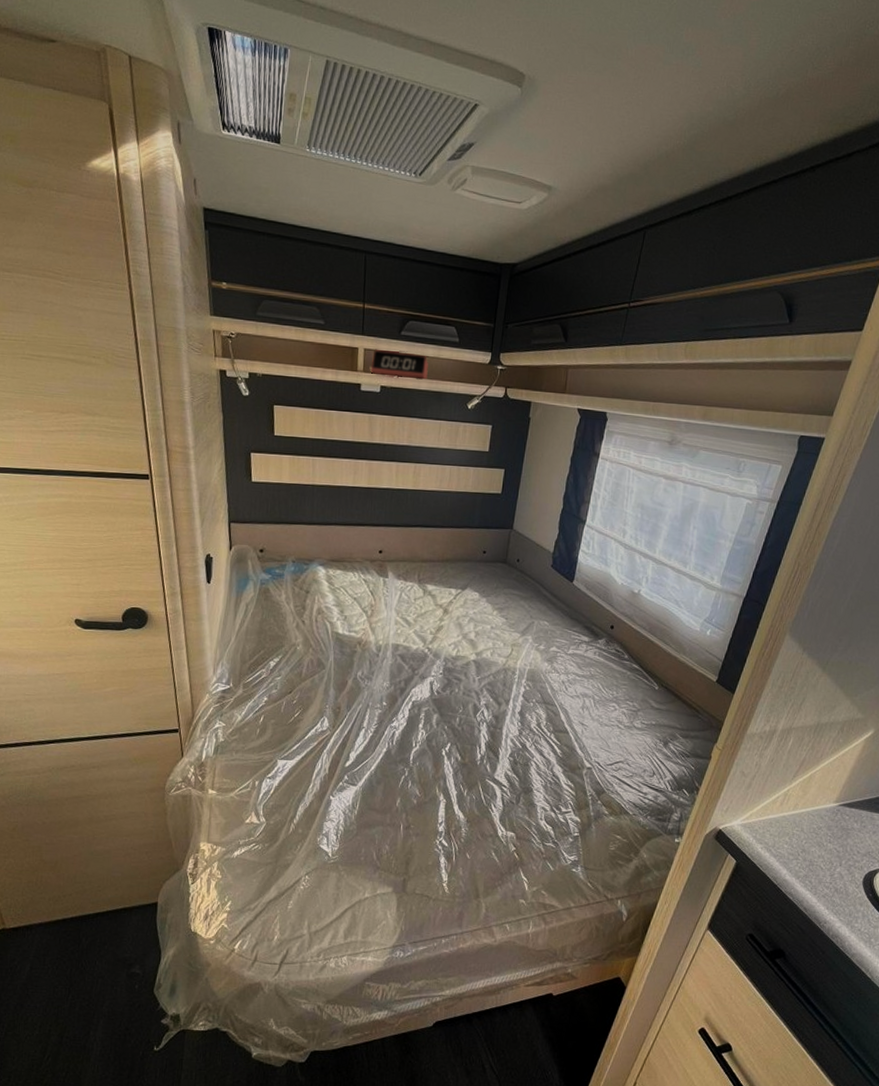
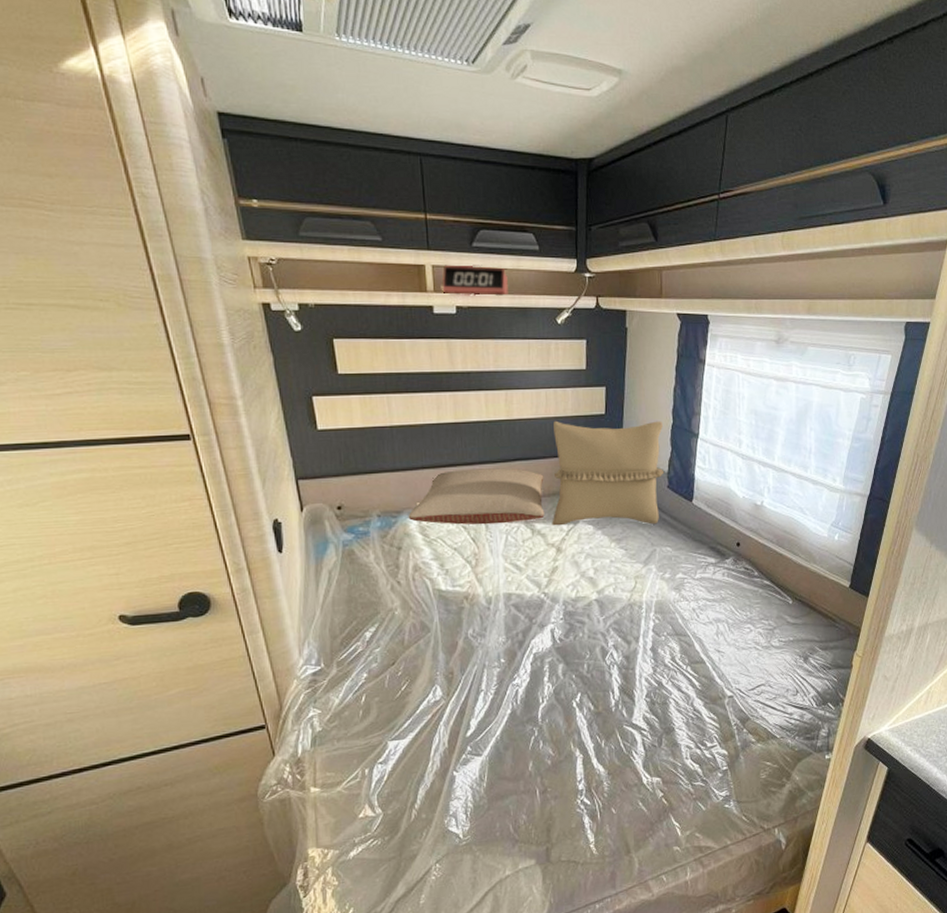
pillow: none [318,529,440,582] -> present [408,468,545,525]
pillow: none [442,495,553,599] -> present [552,420,665,526]

